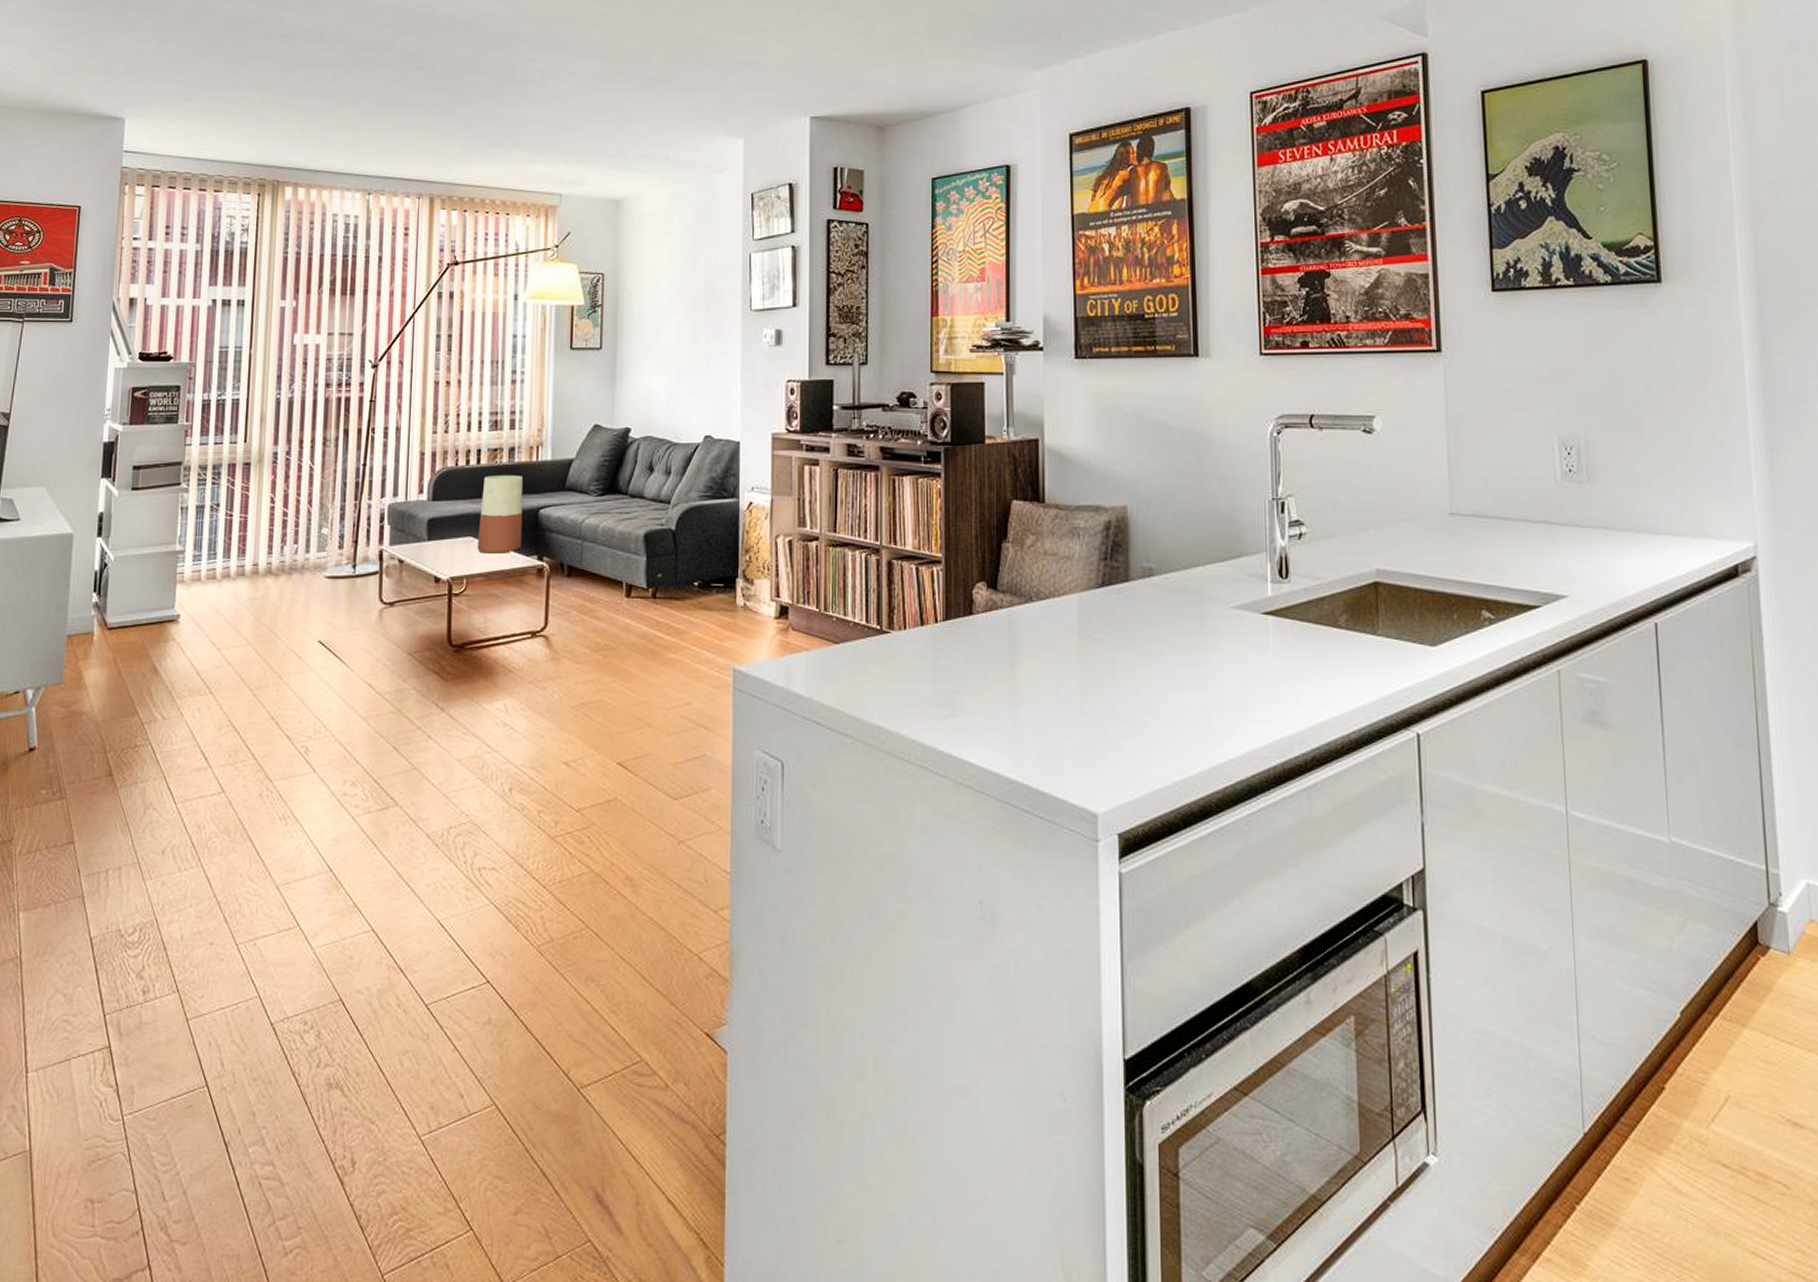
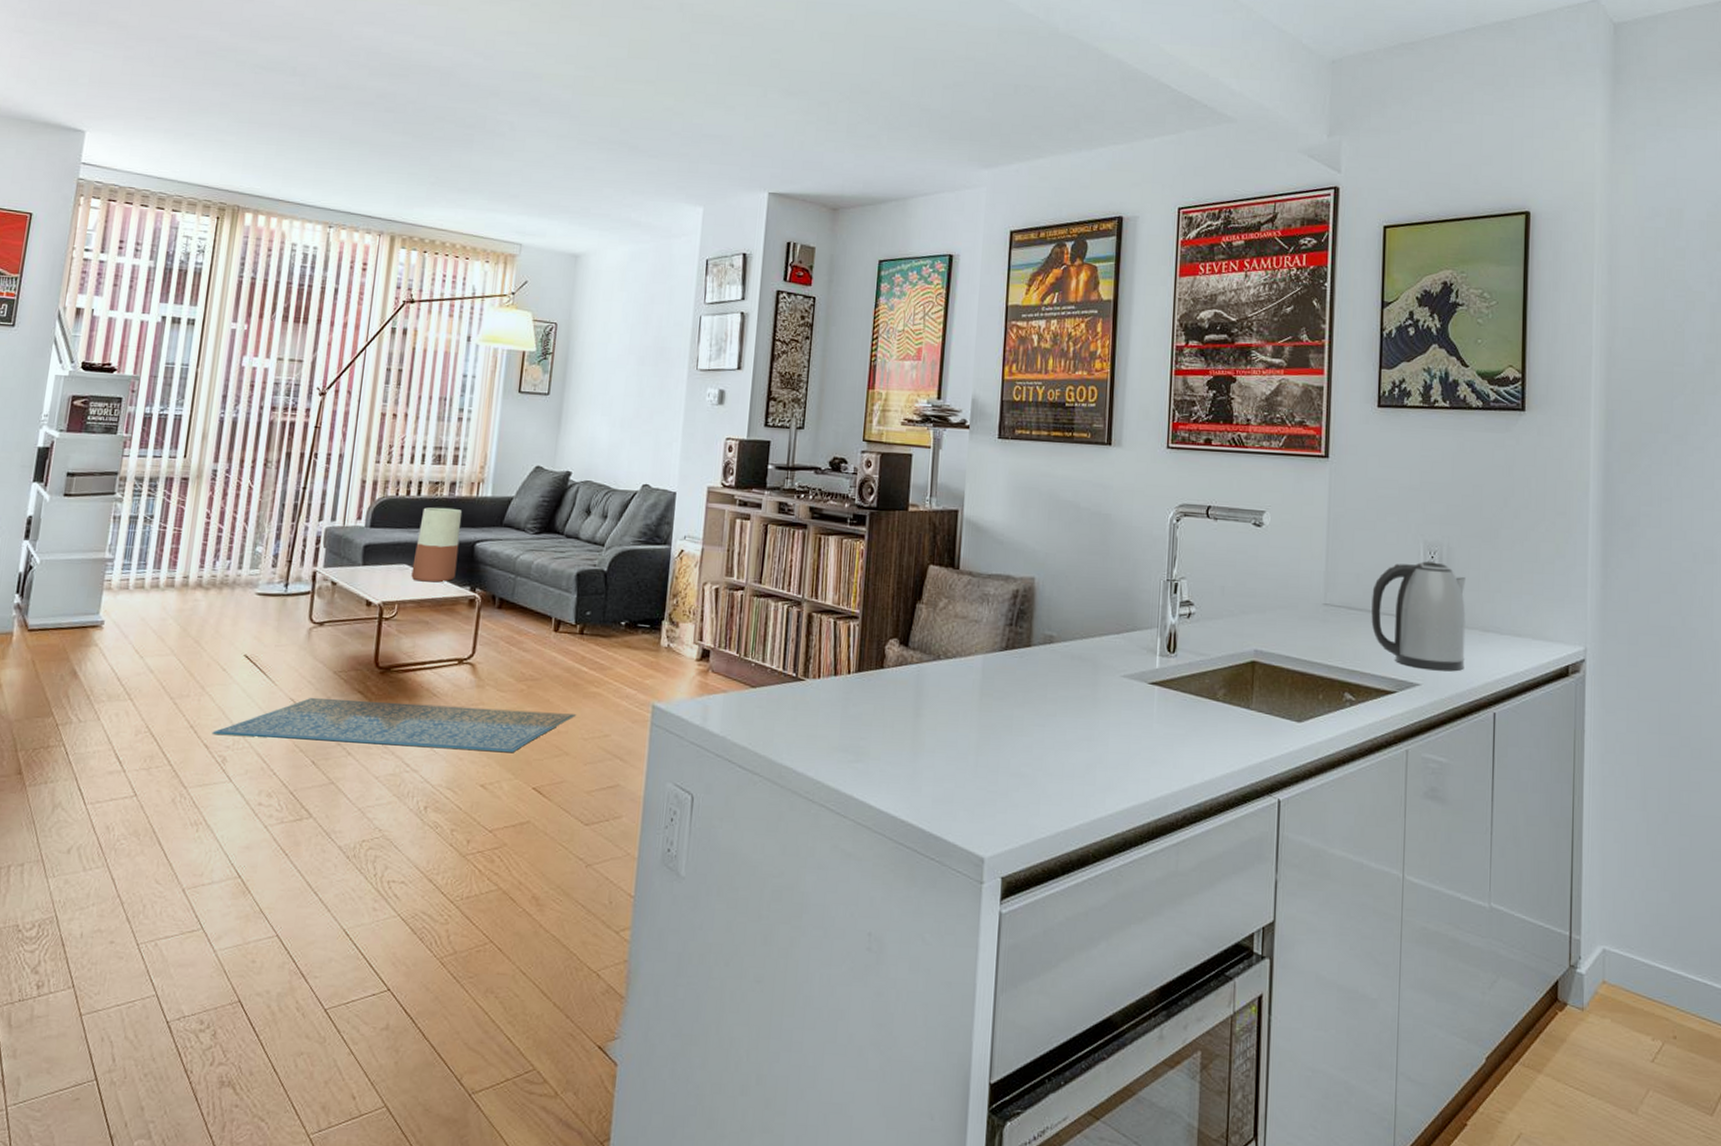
rug: none [293,680,656,728] -> present [212,697,577,753]
kettle: none [1503,457,1617,580] -> present [1371,560,1466,672]

